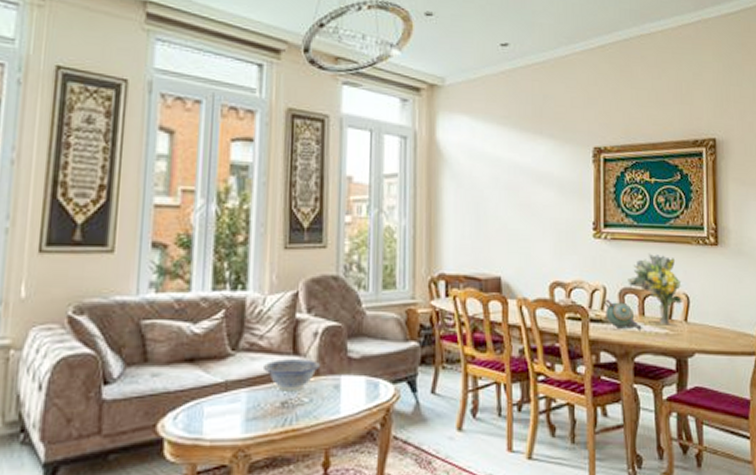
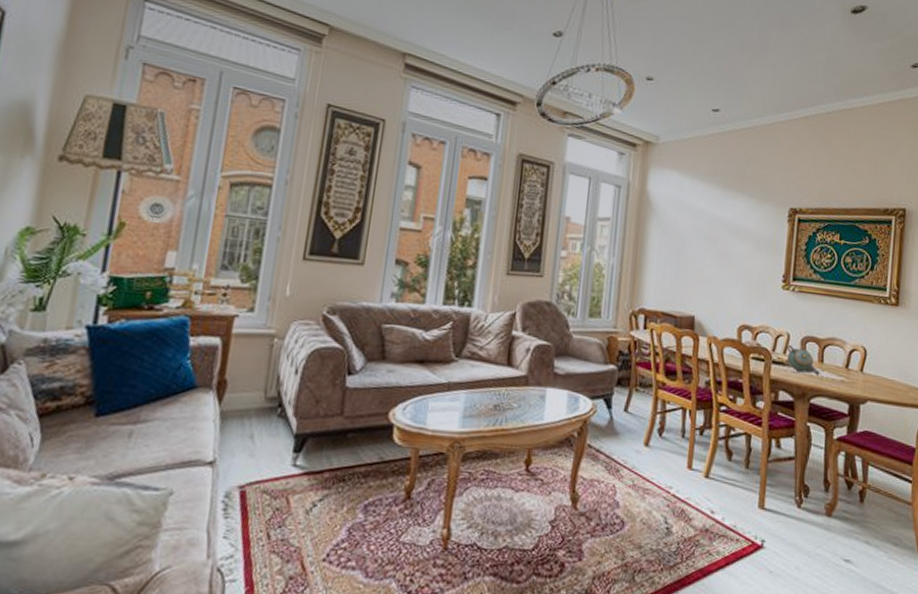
decorative bowl: present [262,359,320,392] -> none [480,368,529,397]
bouquet: present [627,253,682,327] -> none [810,307,861,376]

